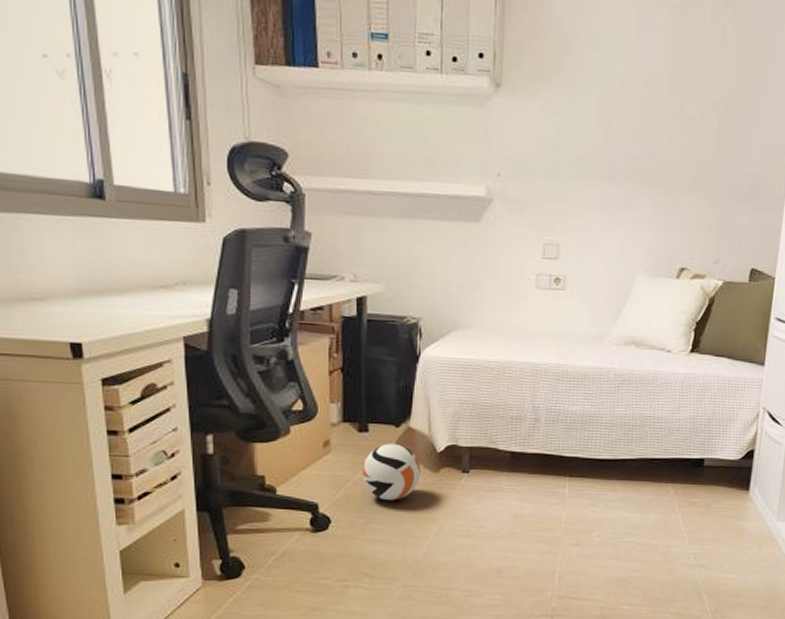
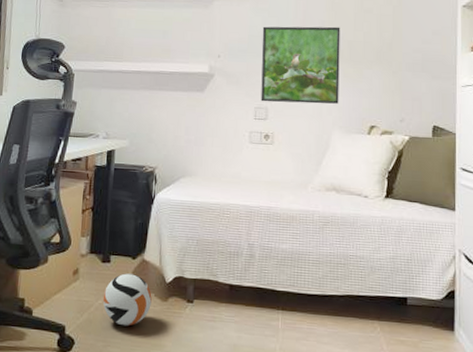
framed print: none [551,135,653,241] -> present [261,26,340,104]

